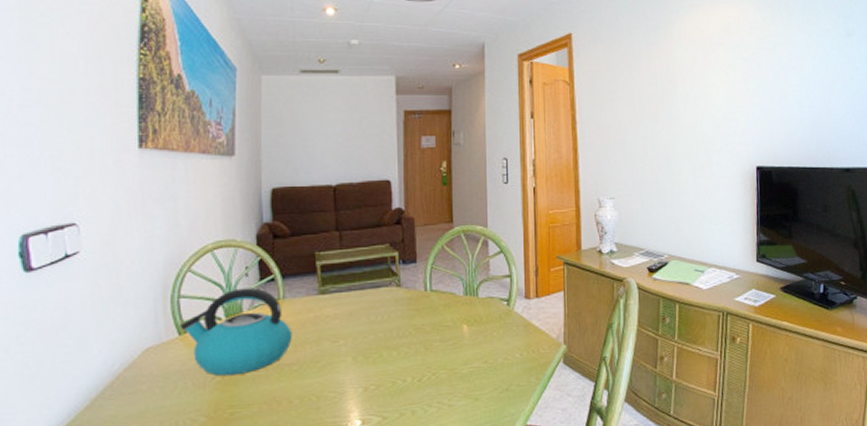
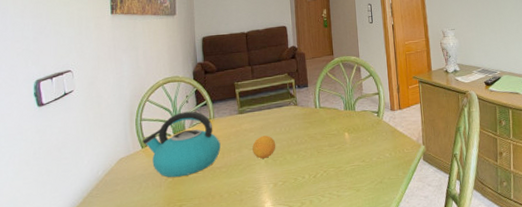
fruit: none [336,324,369,355] -> present [252,135,276,159]

